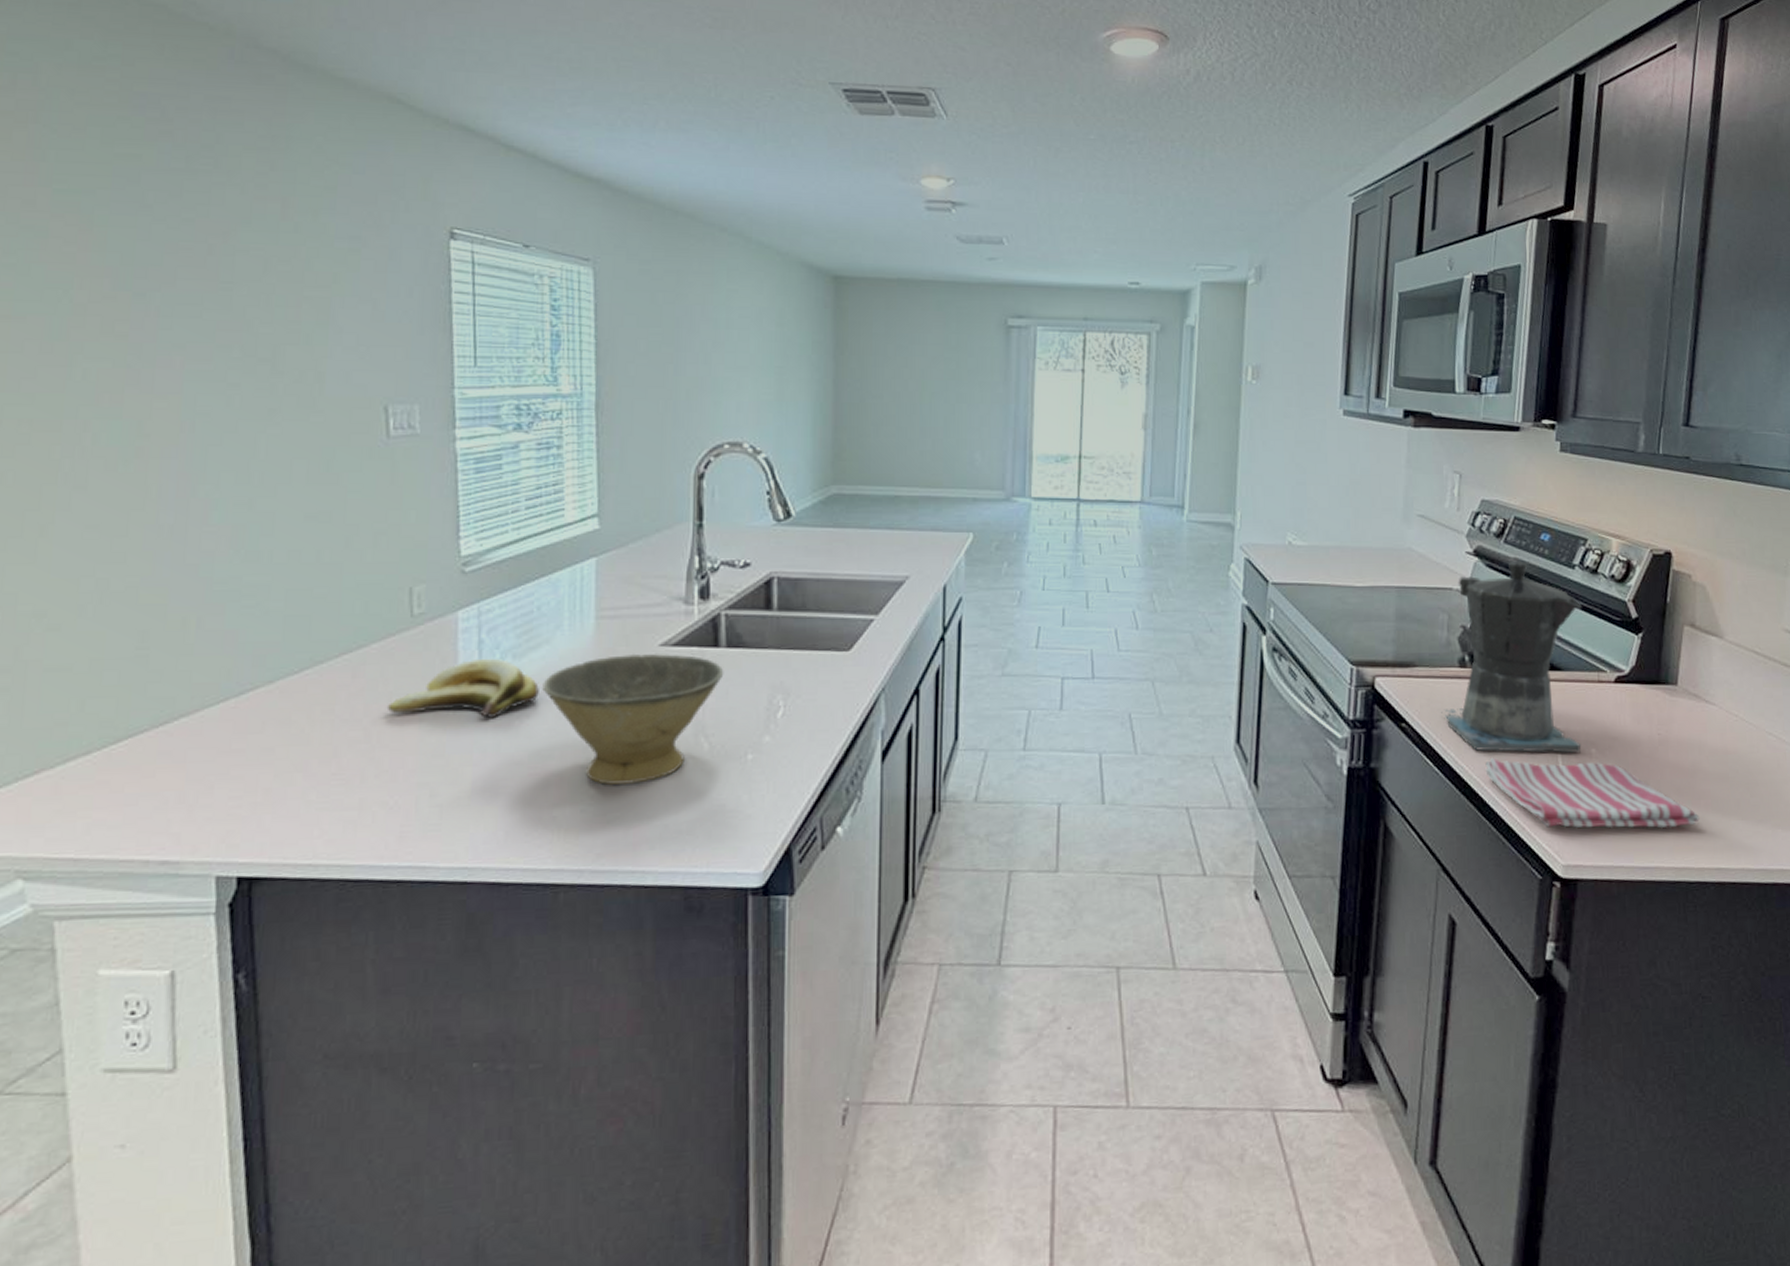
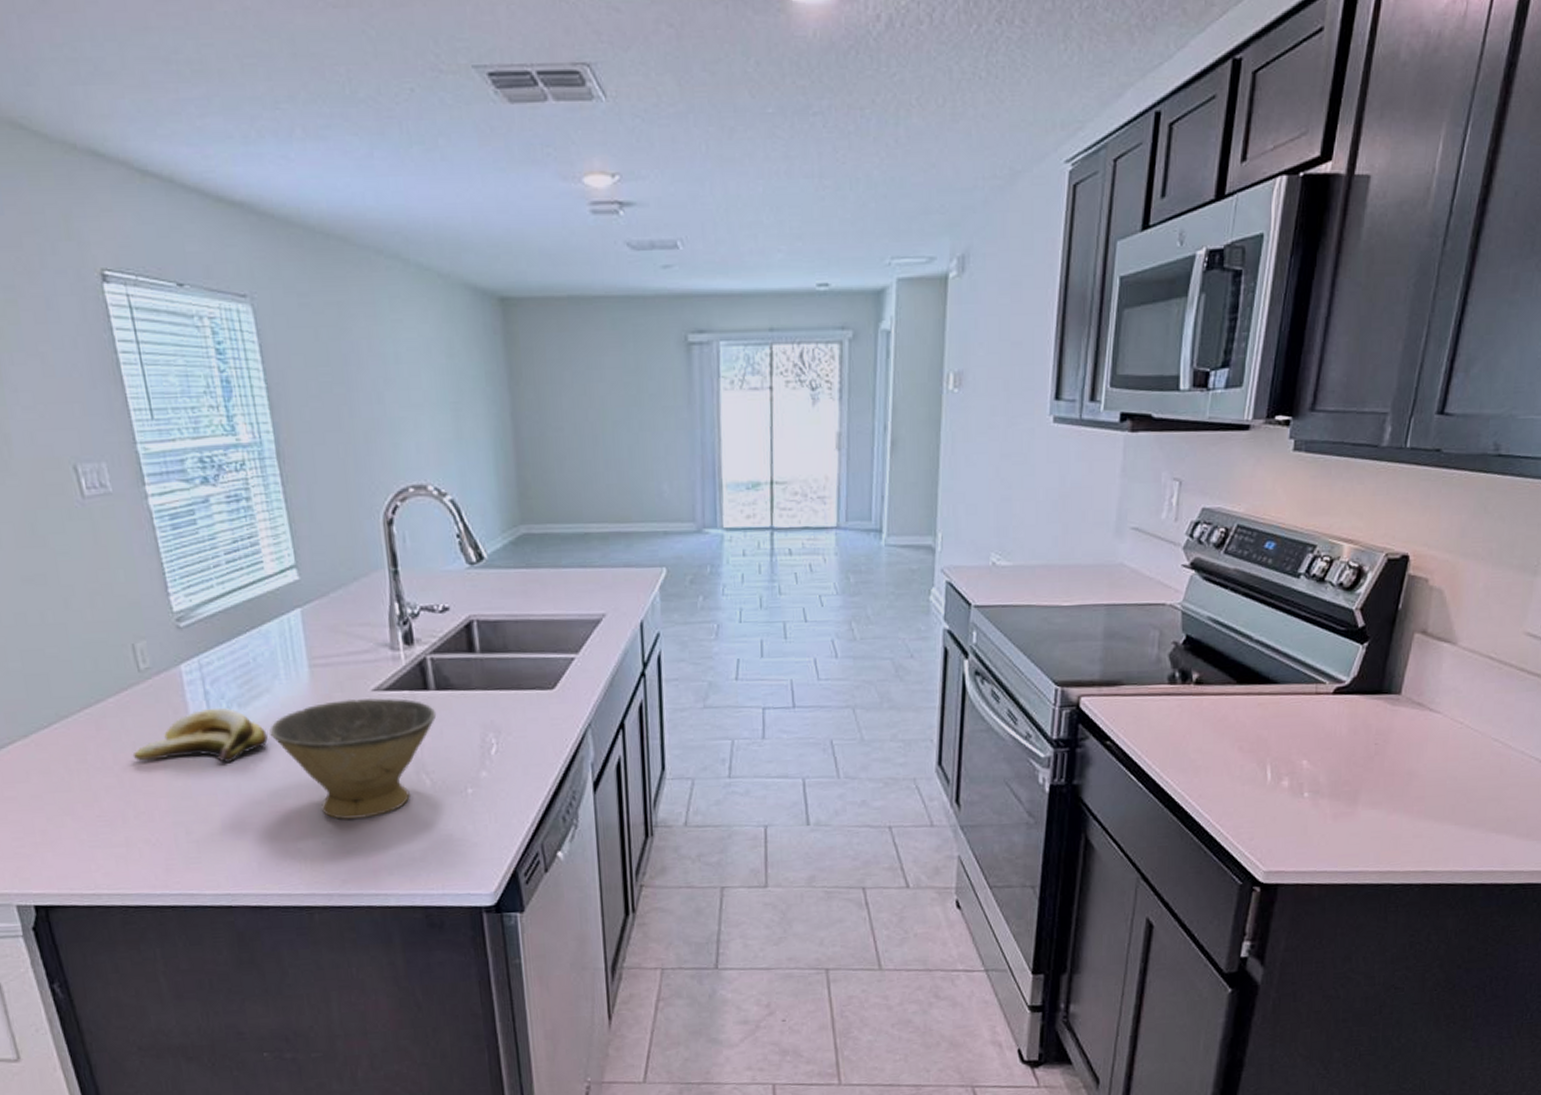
coffee maker: present [1441,560,1582,754] -> none [1148,572,1304,766]
dish towel: present [1485,757,1700,829] -> none [1191,771,1410,837]

